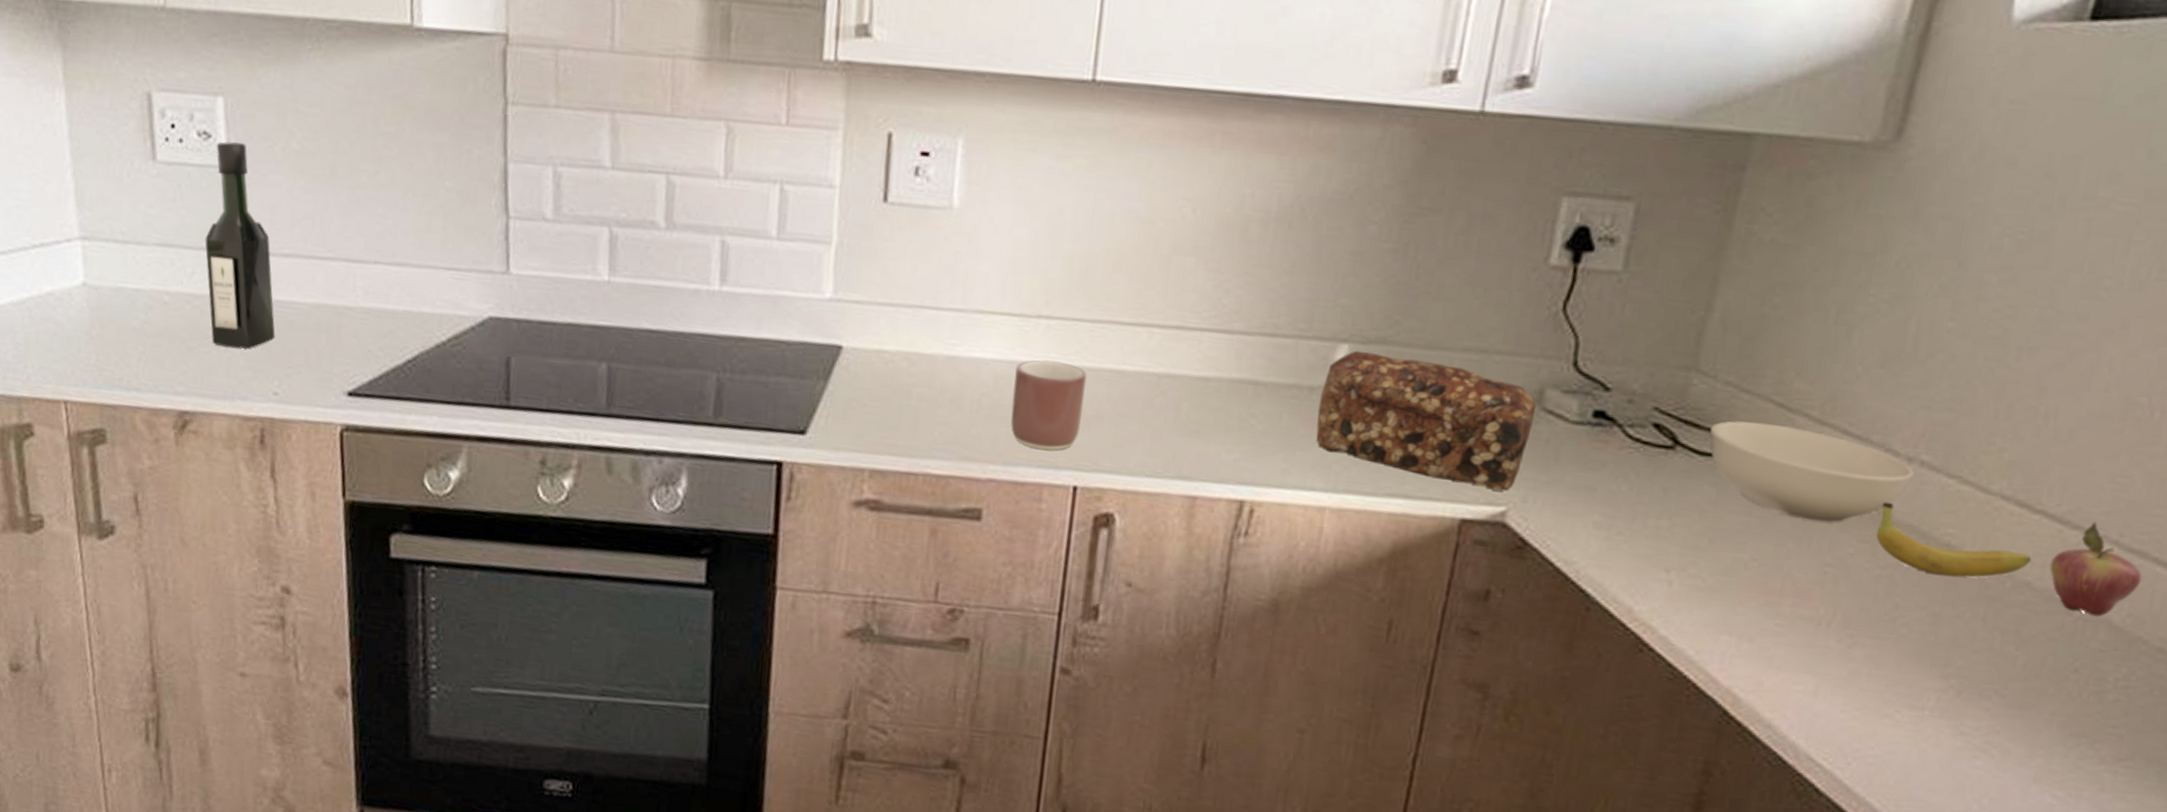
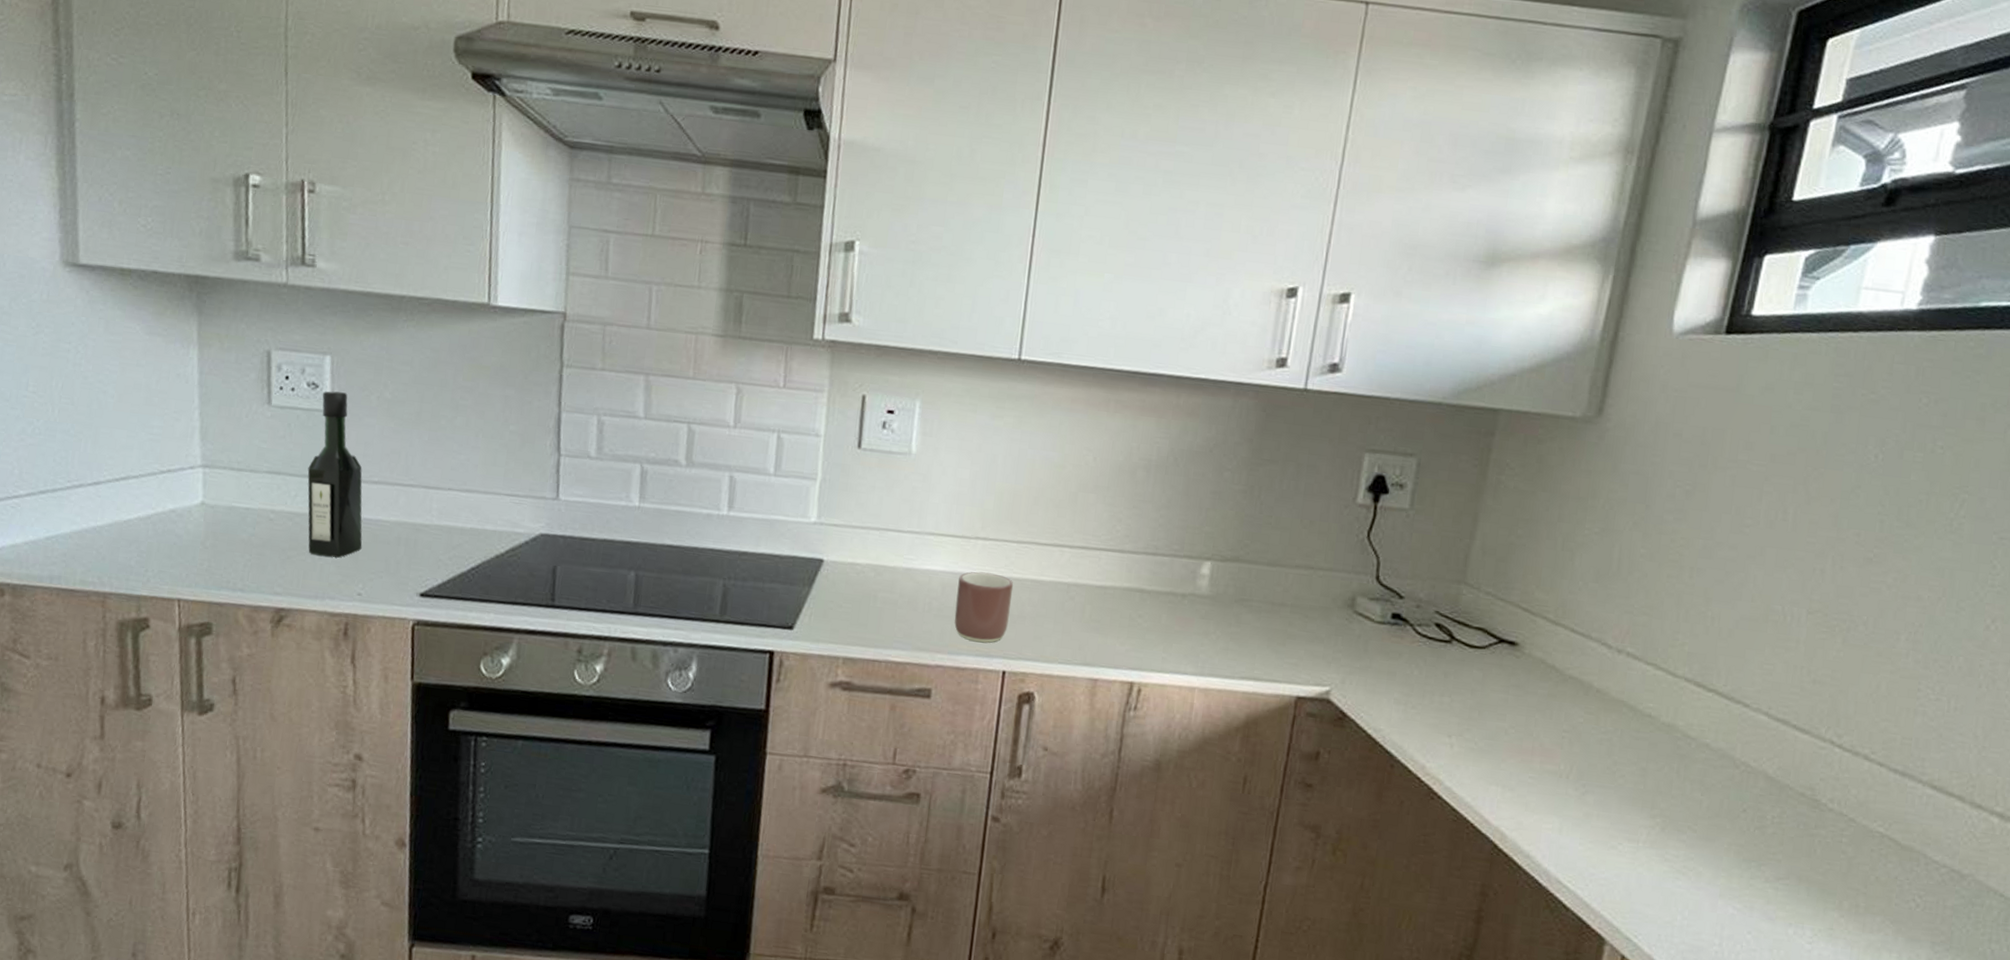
bread loaf: present [1316,350,1537,491] -> none [1187,566,1351,675]
bowl: present [1709,420,1915,522] -> none [1476,621,1624,699]
fruit: present [1876,501,2032,578] -> none [1598,683,1708,741]
fruit: present [2049,521,2143,617] -> none [1721,698,1786,770]

